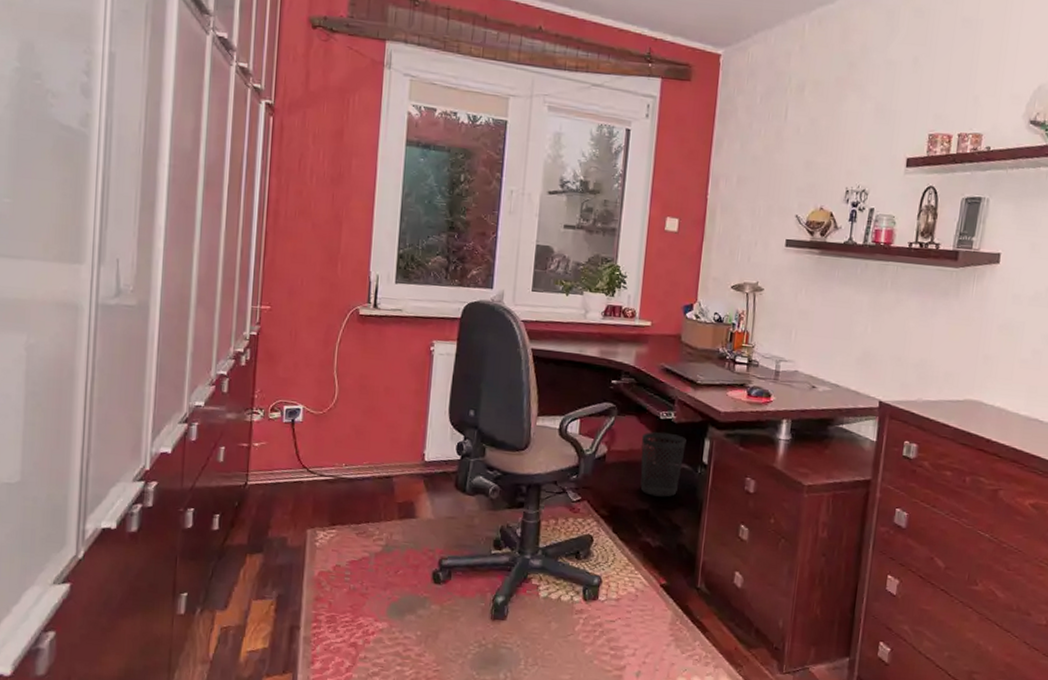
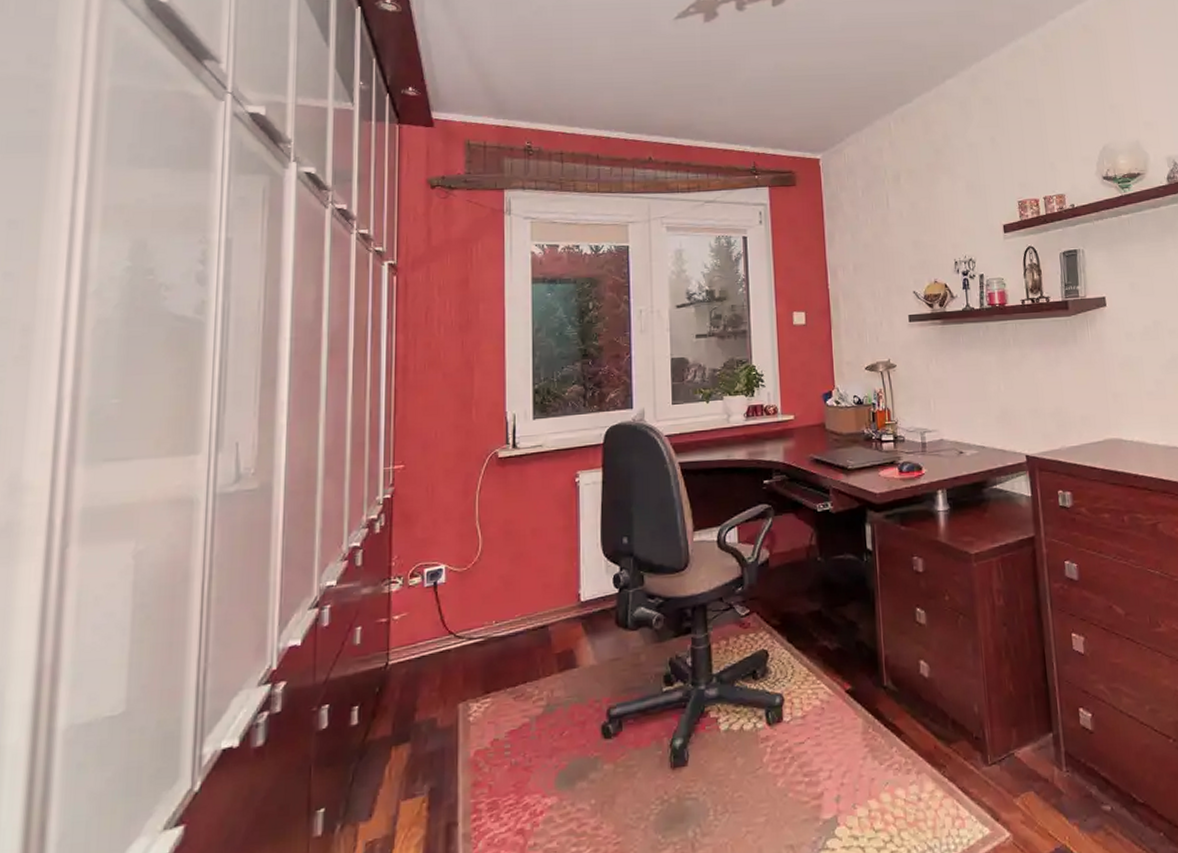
wastebasket: present [640,432,686,497] -> none [802,524,848,595]

